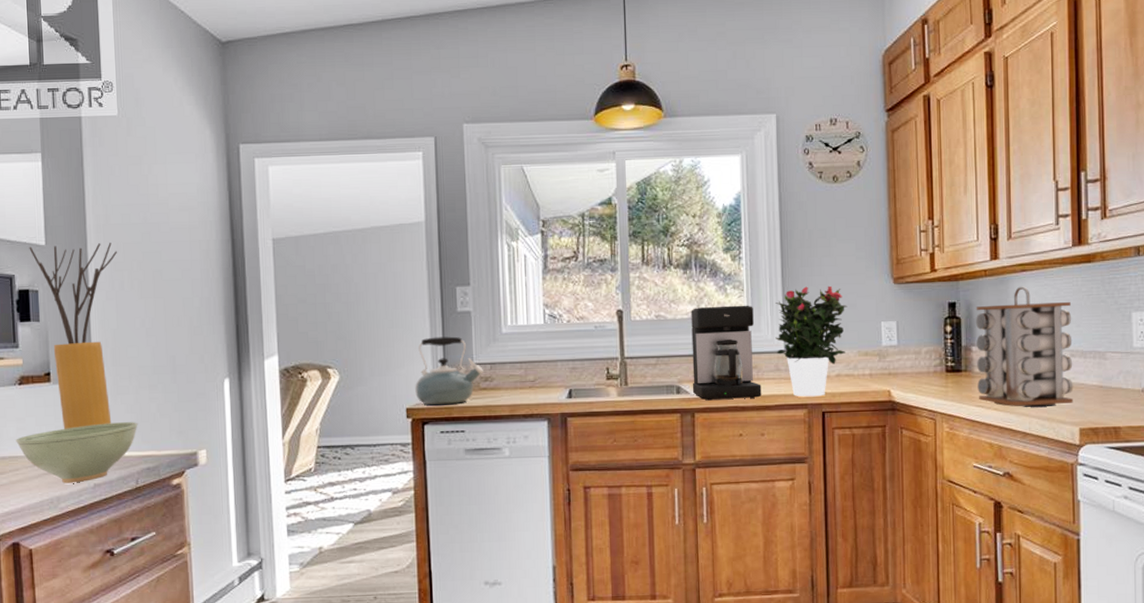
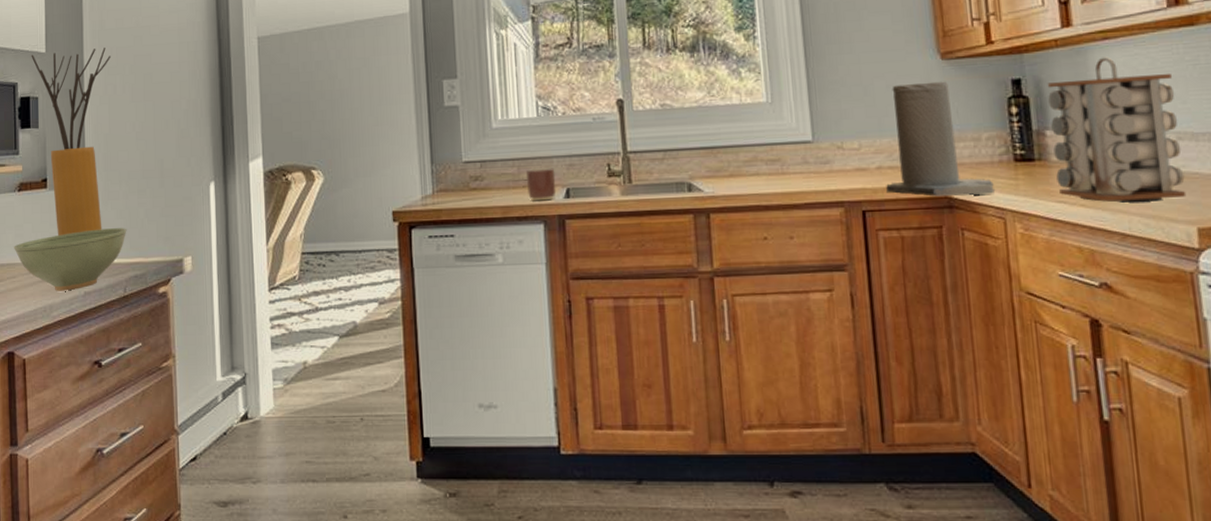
kettle: present [415,336,483,406] -> none [401,133,473,208]
mug: none [533,370,560,401] -> present [527,167,556,201]
coffee maker: present [691,305,762,401] -> none [700,89,788,199]
potted flower: present [775,285,848,397] -> none [799,64,888,194]
paper towel: none [843,302,929,401] -> present [886,81,995,197]

